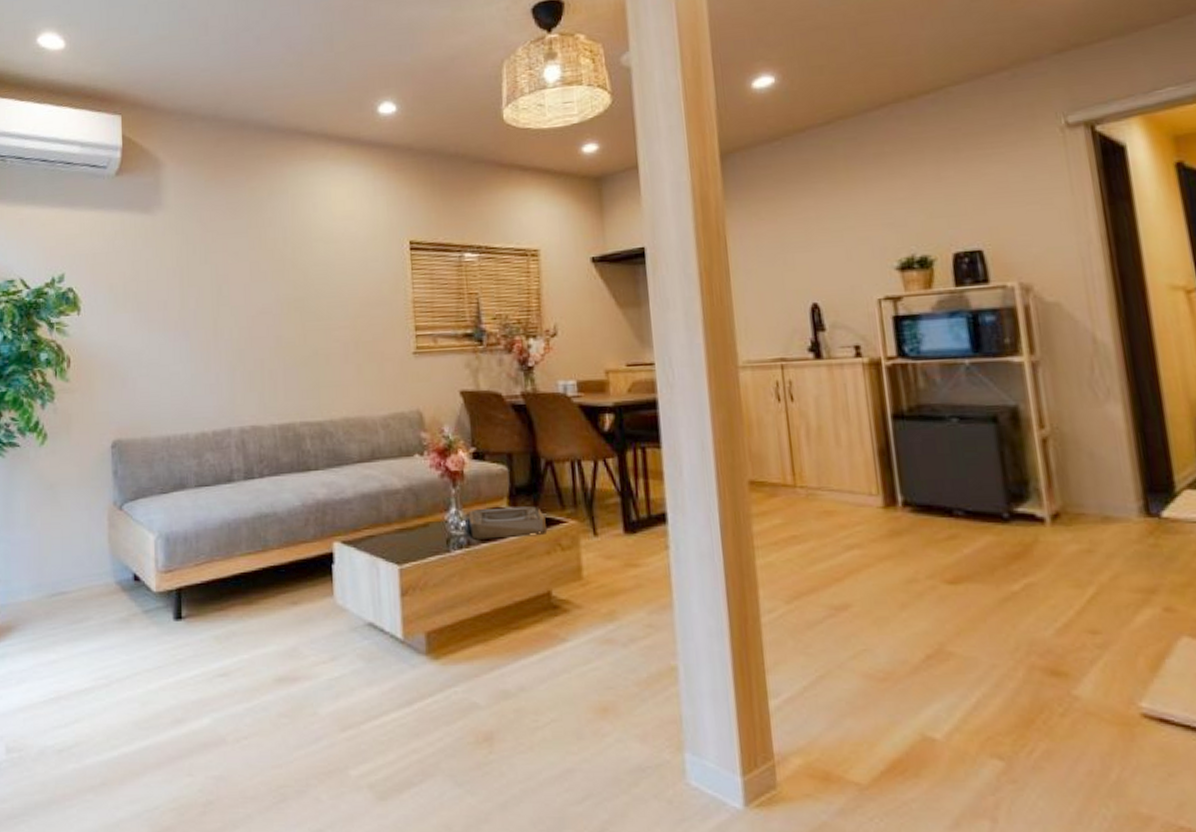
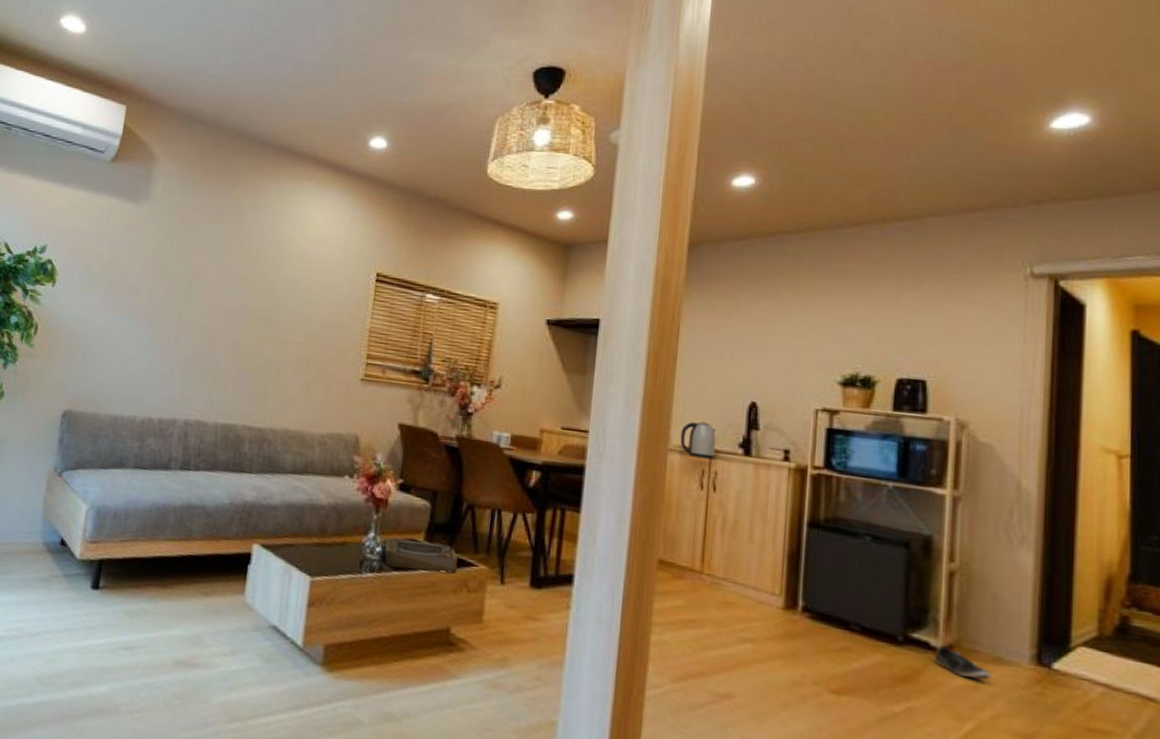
kettle: none [747,332,786,370] -> present [680,422,717,460]
shoe: none [1042,514,1103,543] -> present [934,645,991,681]

